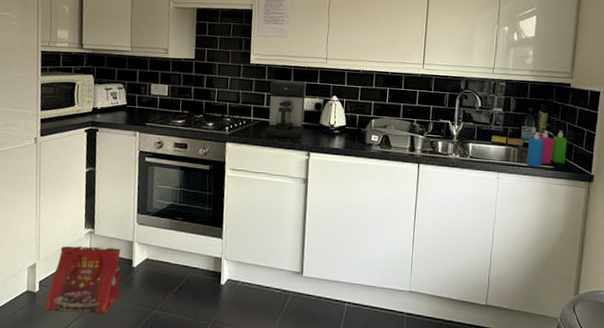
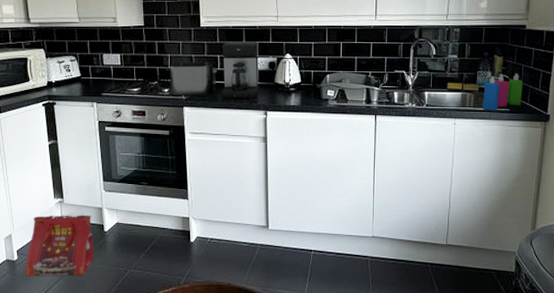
toaster: none [215,97,264,134] -> present [169,61,218,97]

